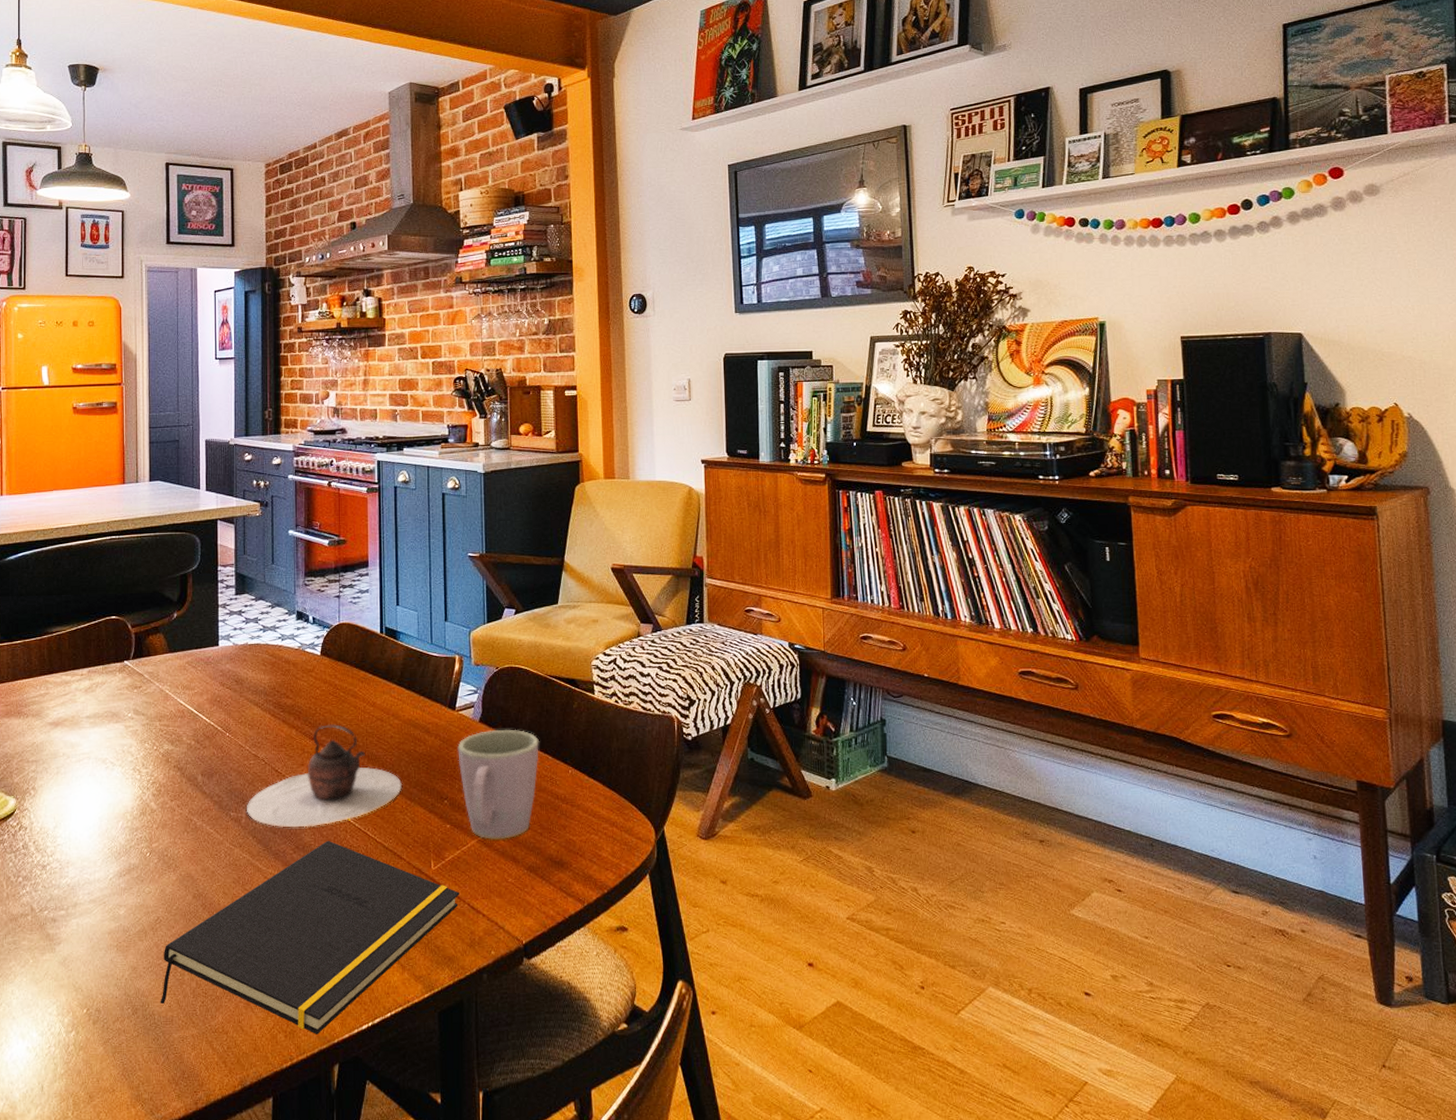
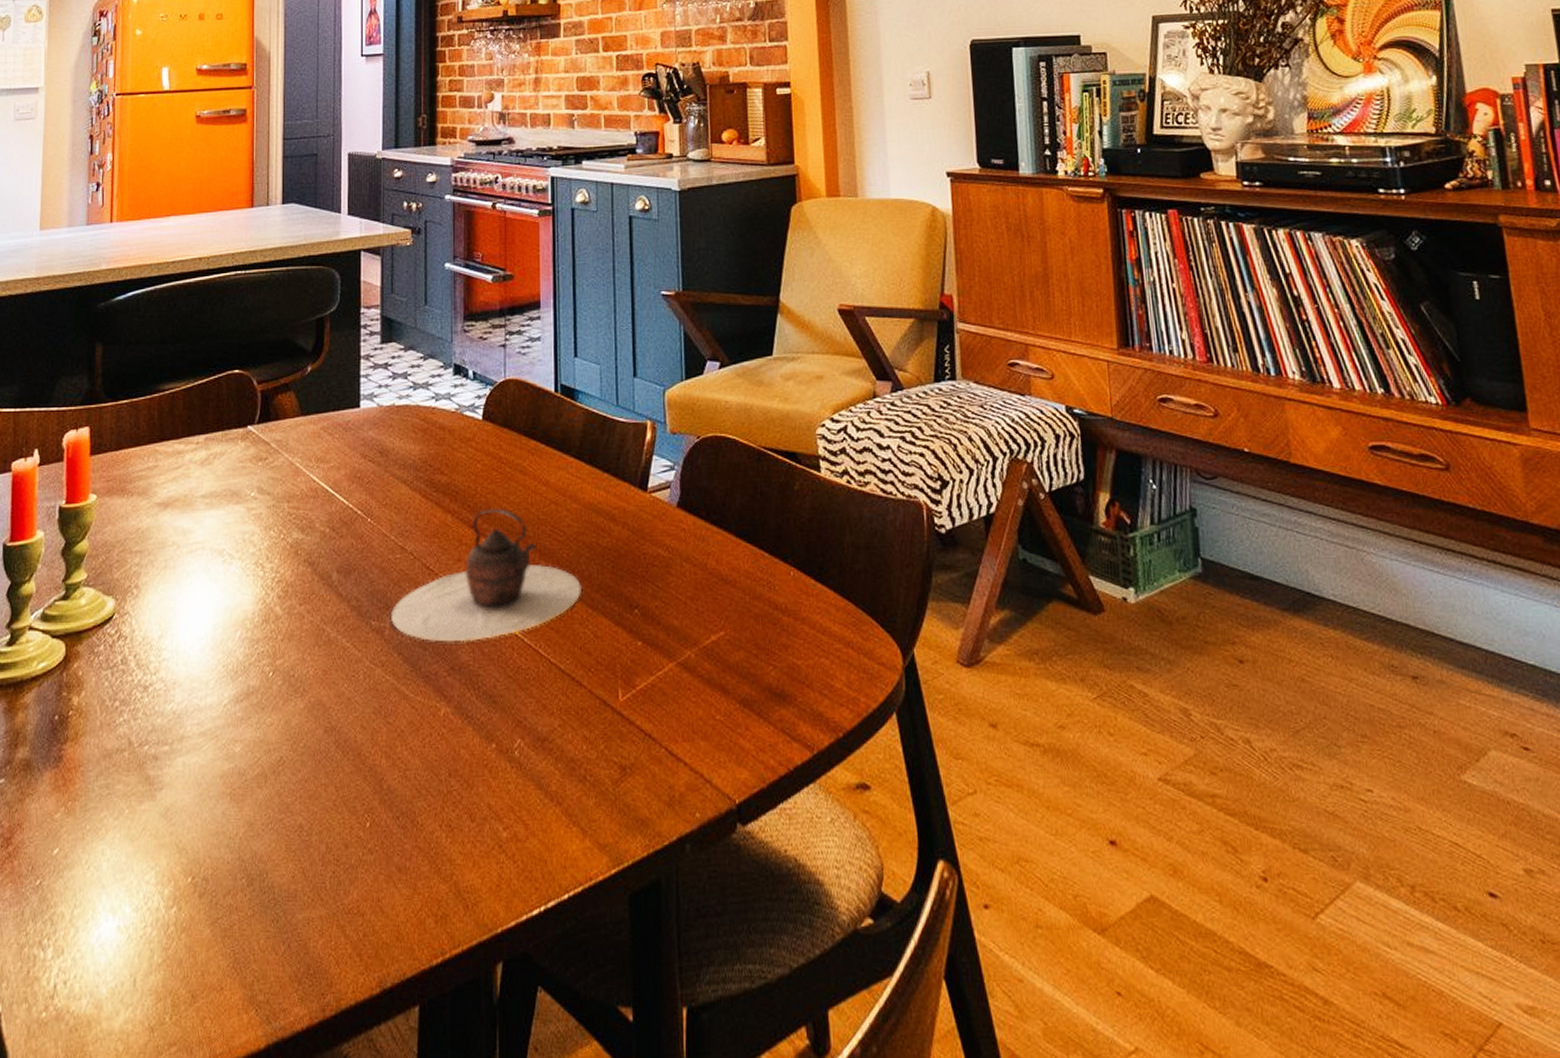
notepad: present [160,840,459,1034] -> none [281,659,654,921]
mug: present [457,729,540,839] -> none [650,516,753,662]

